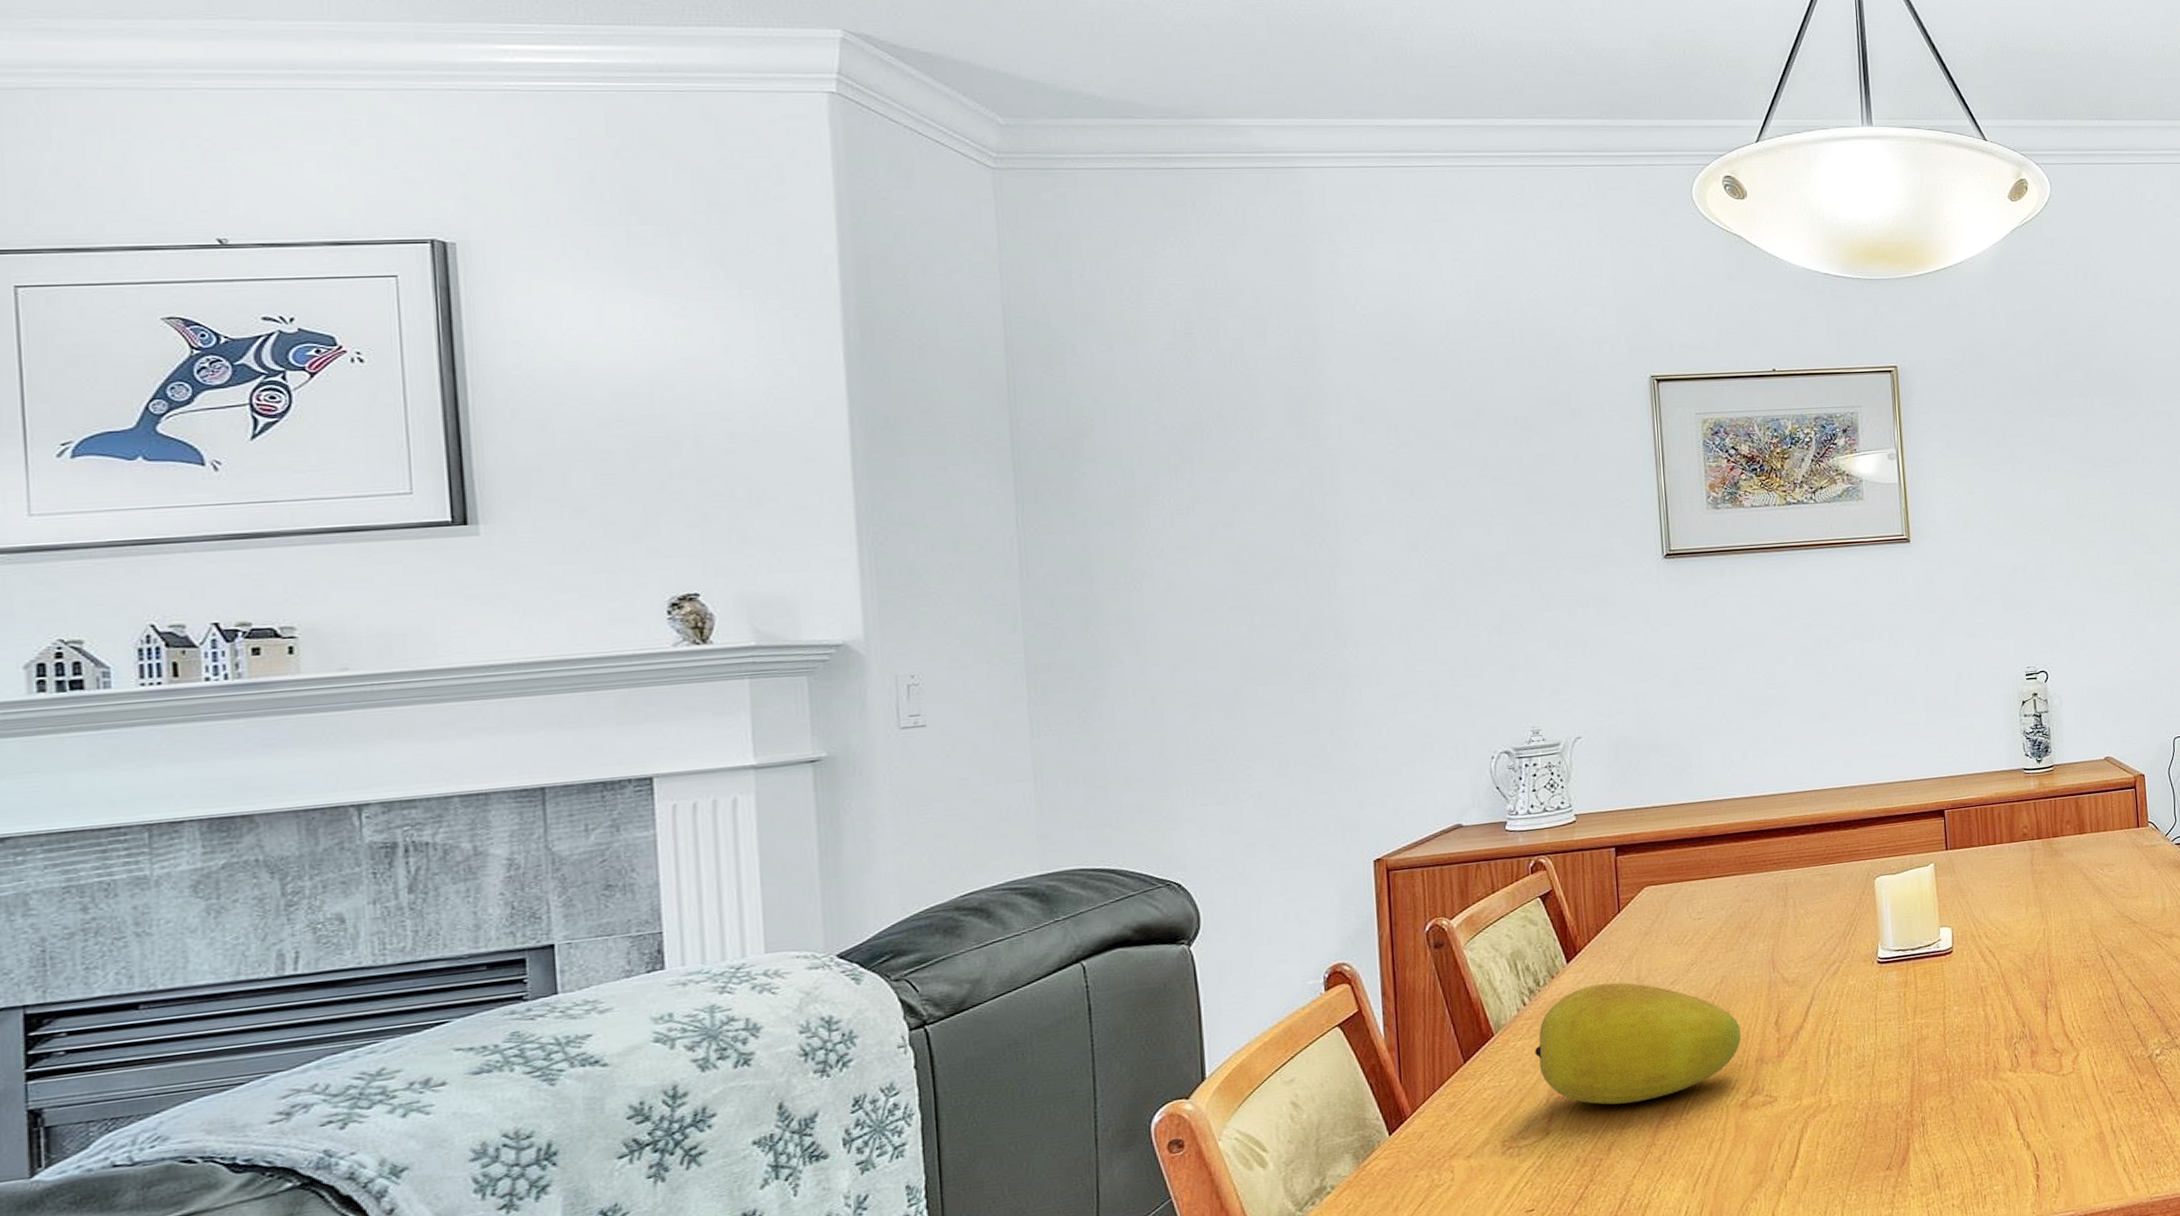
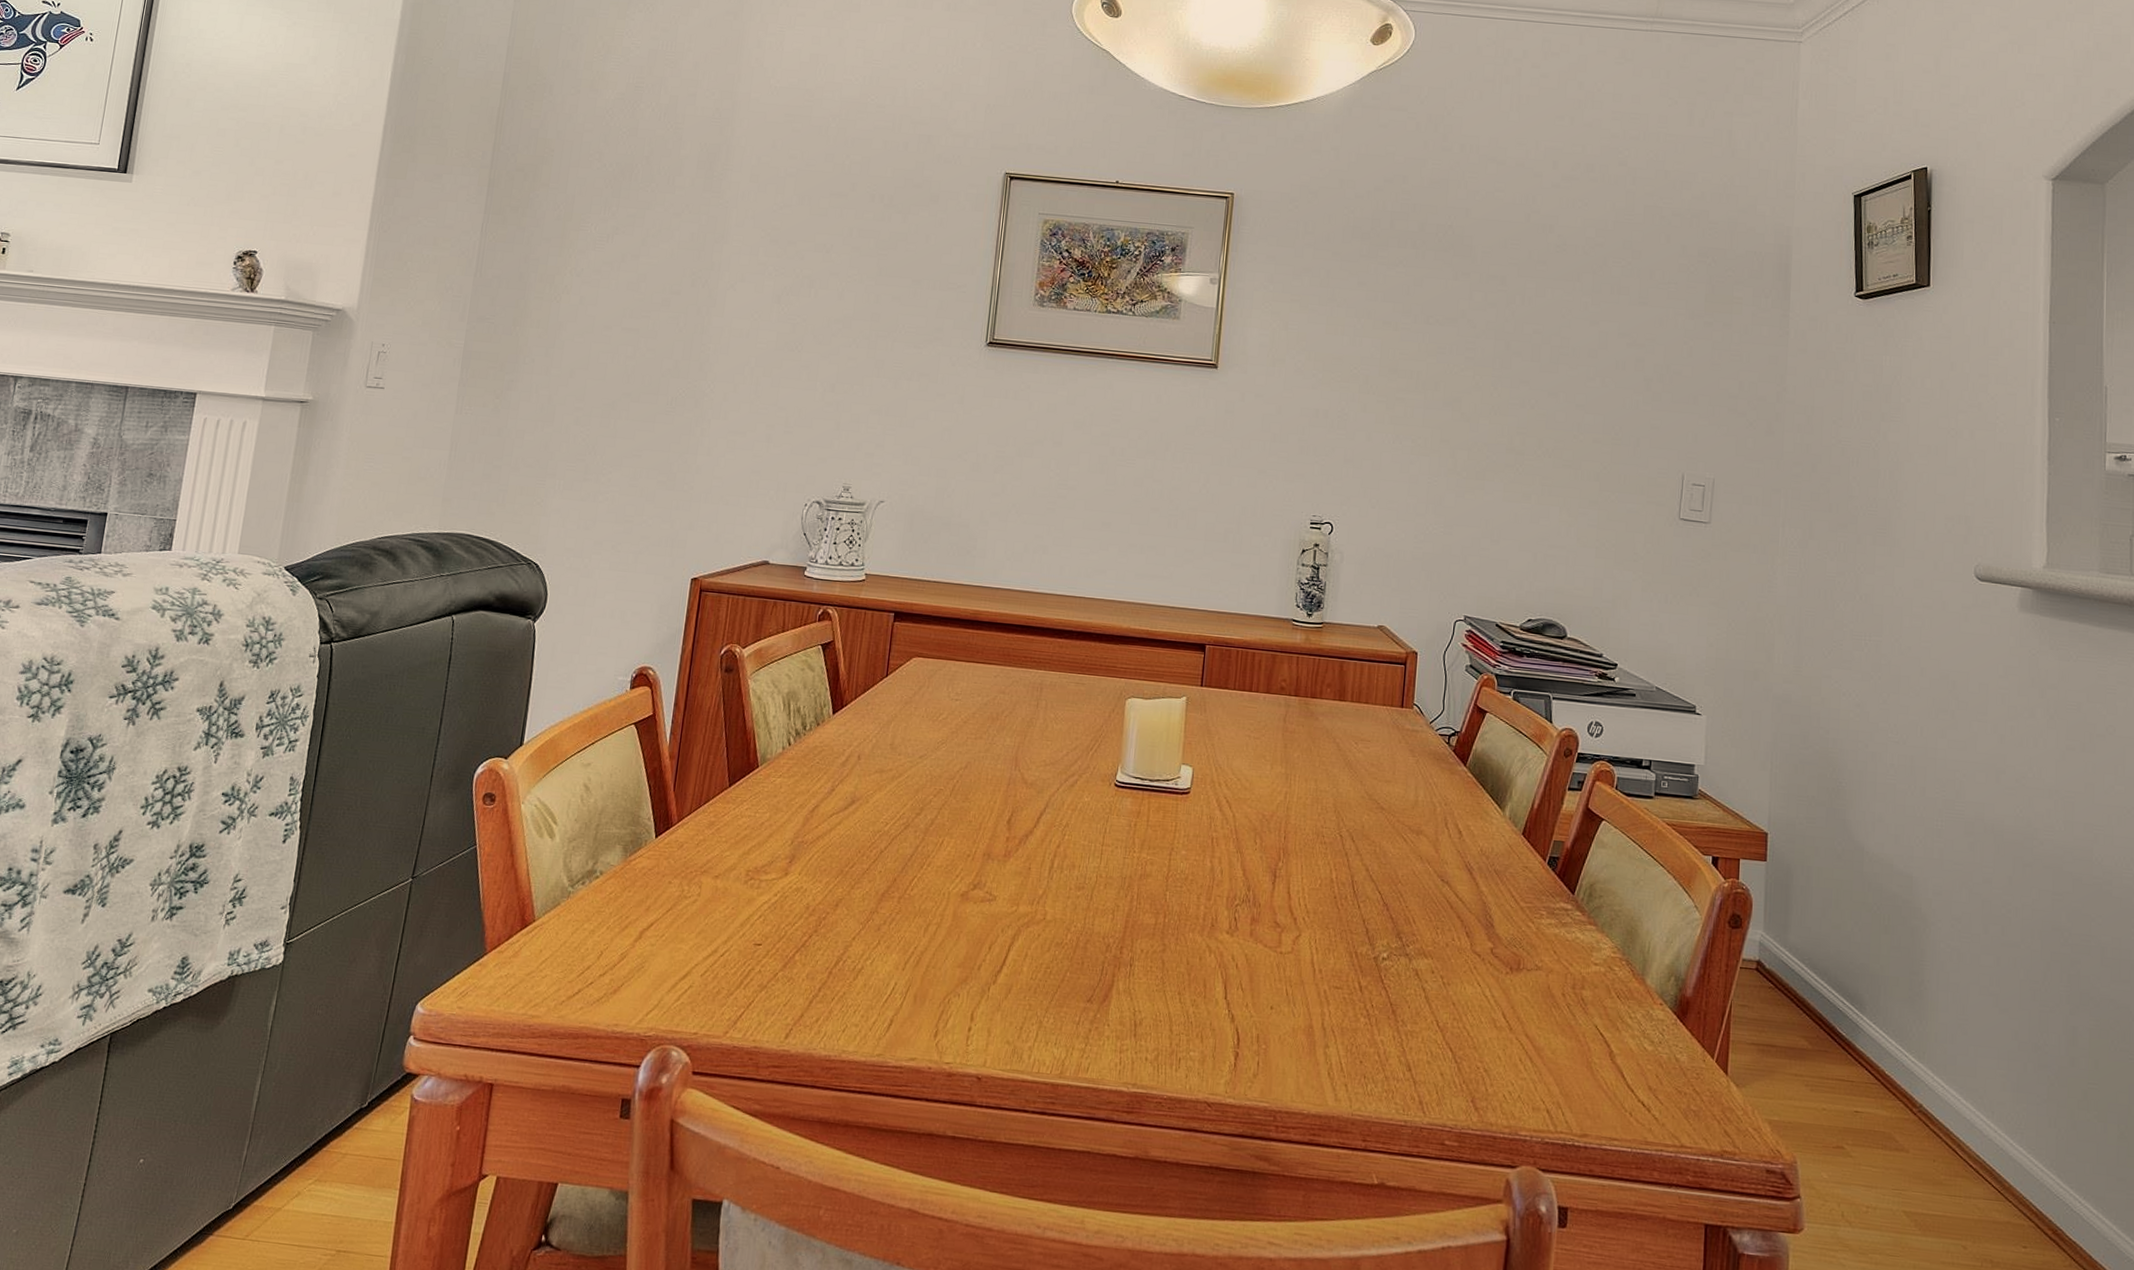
fruit: present [1535,982,1742,1105] -> none [790,741,975,867]

